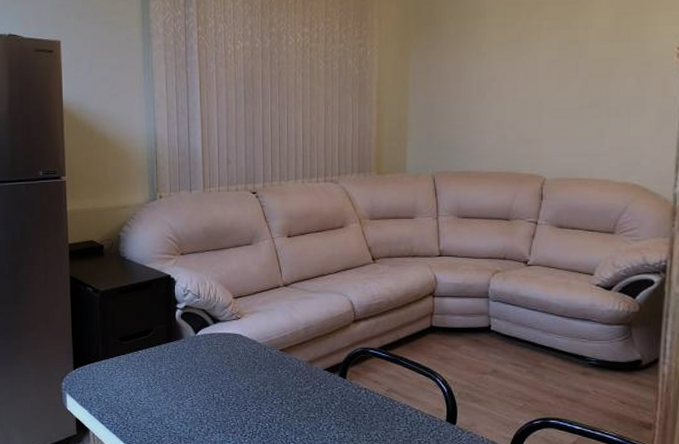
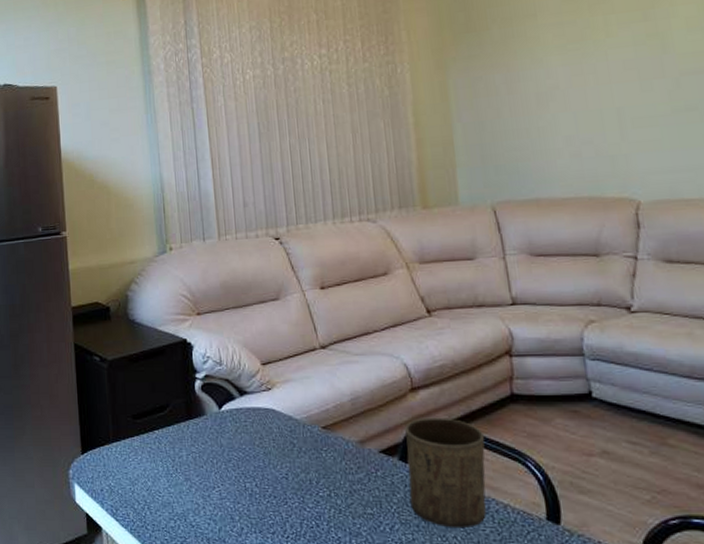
cup: none [344,343,406,428] -> present [405,417,487,529]

